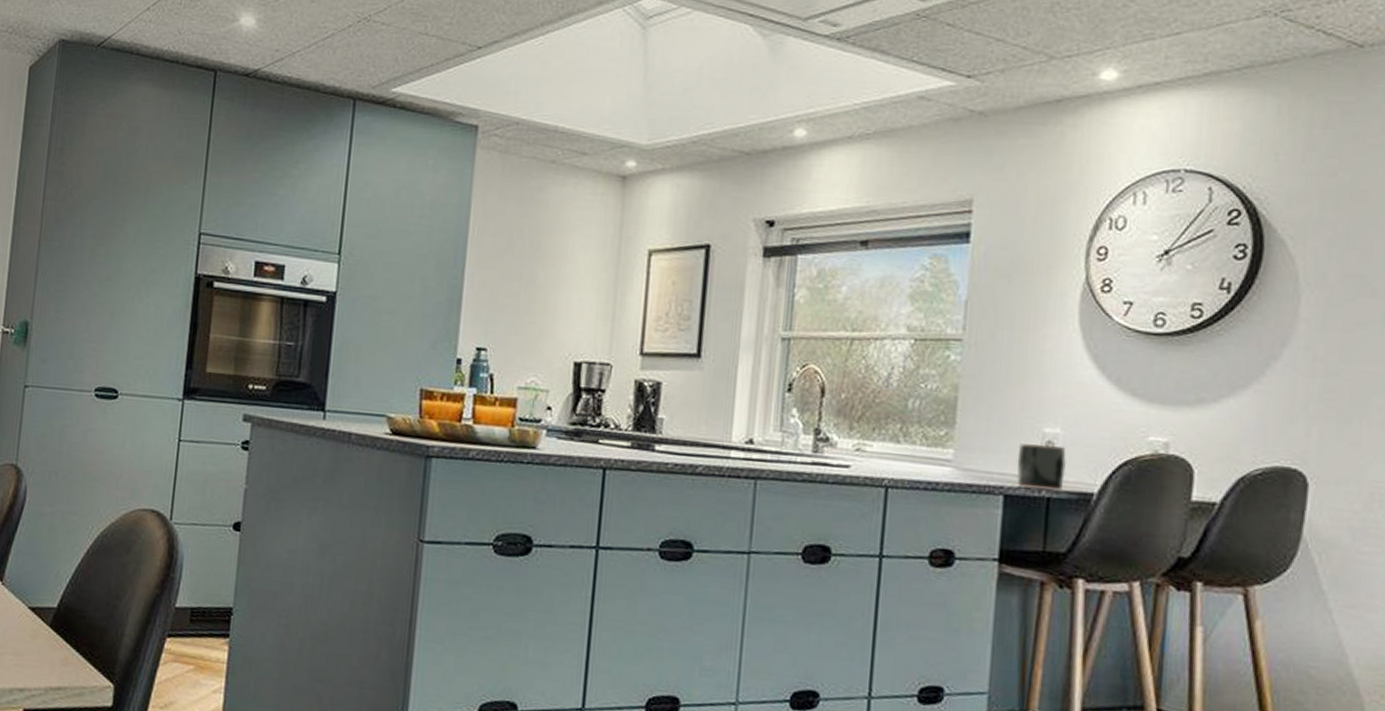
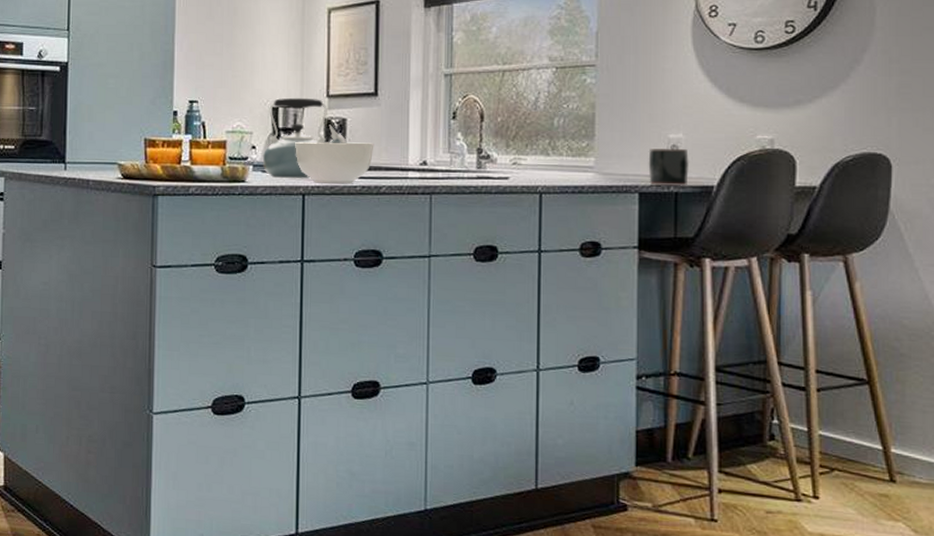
kettle: none [558,352,660,450] -> present [262,97,347,178]
bowl: none [597,405,693,460] -> present [294,141,374,184]

